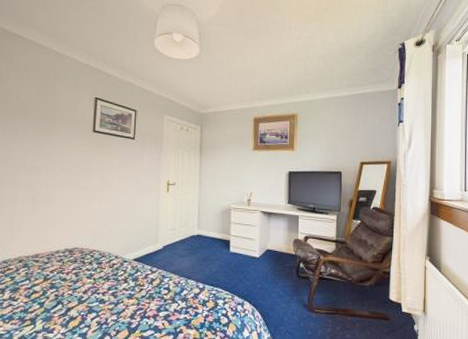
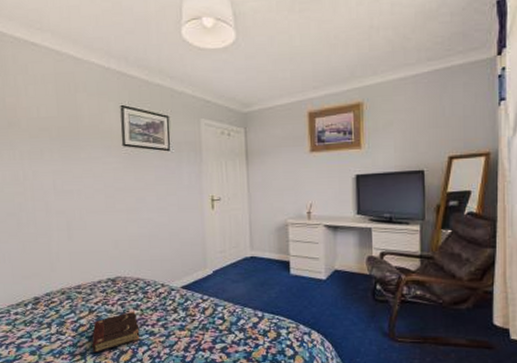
book: none [43,280,91,318] -> present [92,311,140,353]

